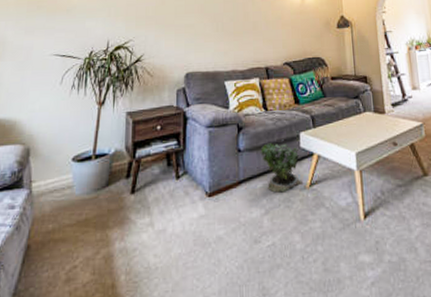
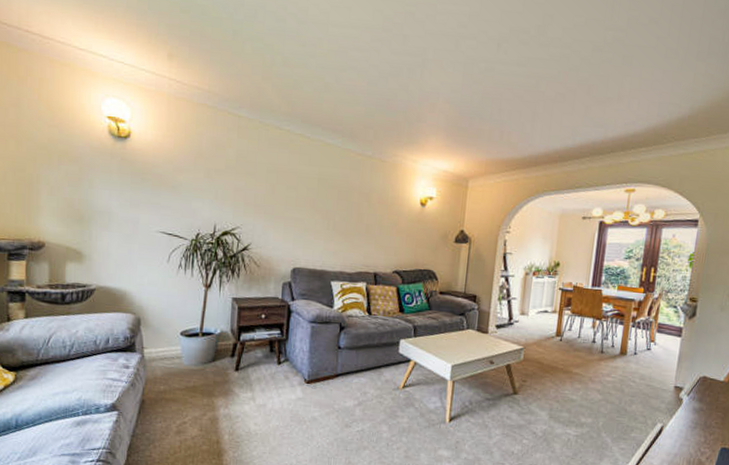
potted plant: present [260,139,304,193] -> none [359,343,398,390]

